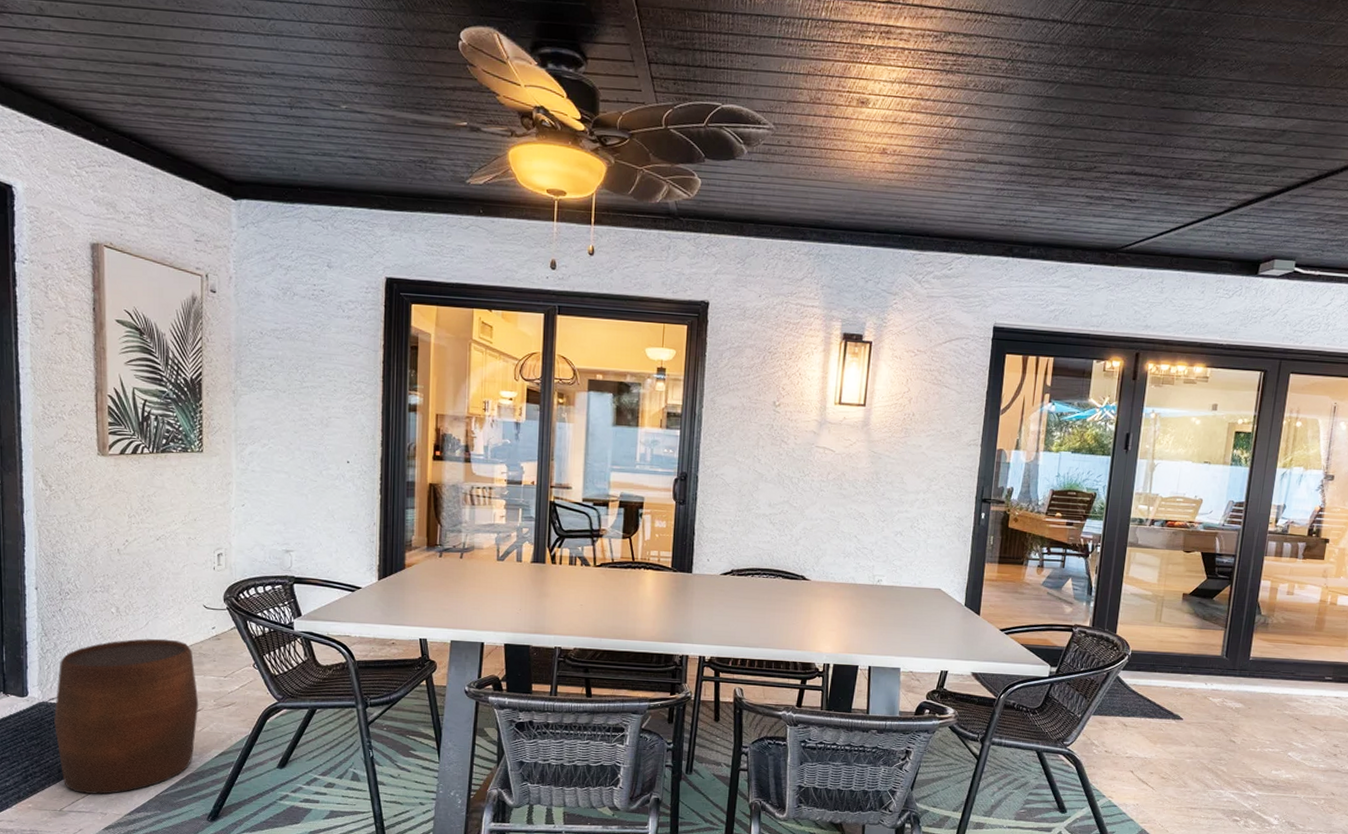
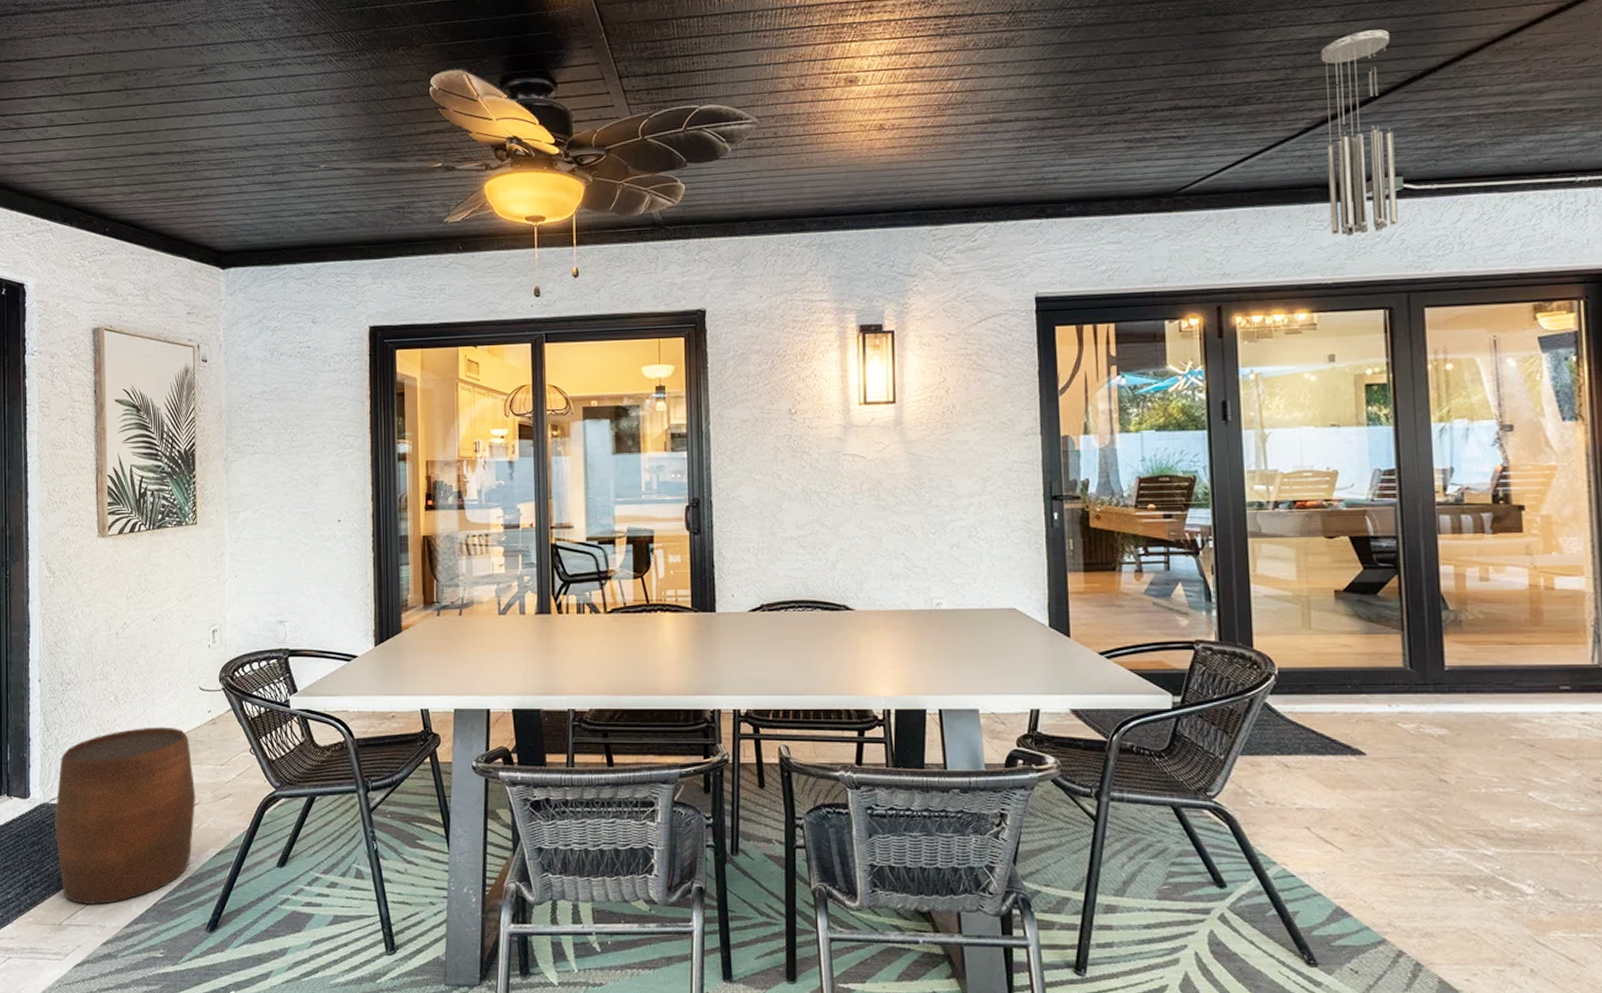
wind chime: none [1233,128,1310,306] -> present [1320,29,1398,236]

